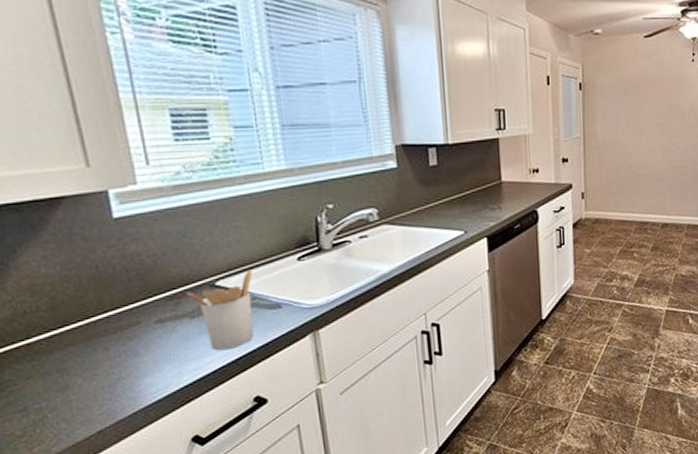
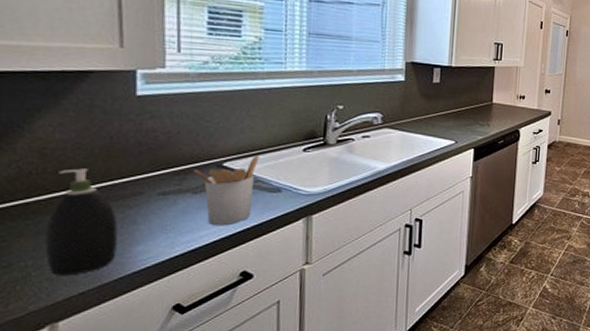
soap dispenser: none [51,302,126,416] -> present [45,168,118,277]

